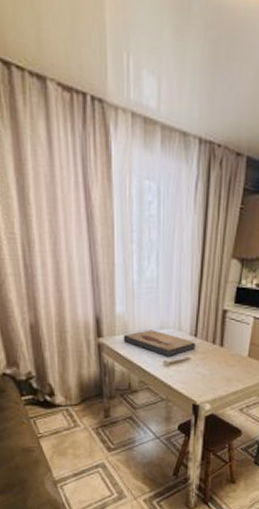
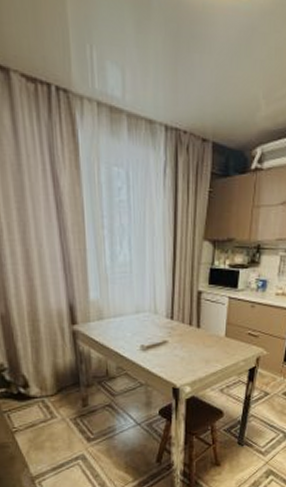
fish fossil: present [123,330,196,356] -> none [98,314,172,340]

